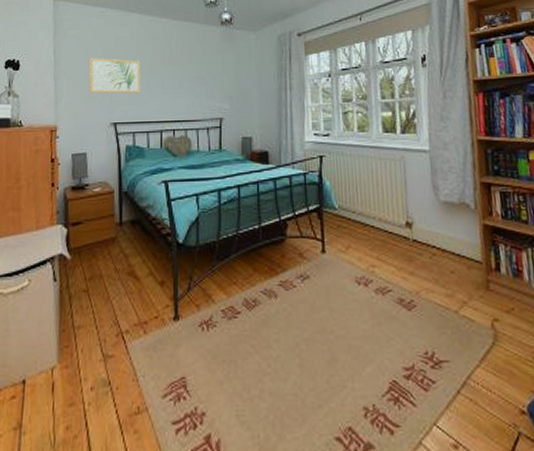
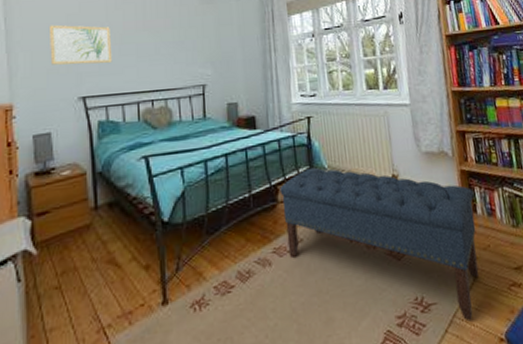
bench: none [288,206,500,385] -> present [279,167,480,320]

